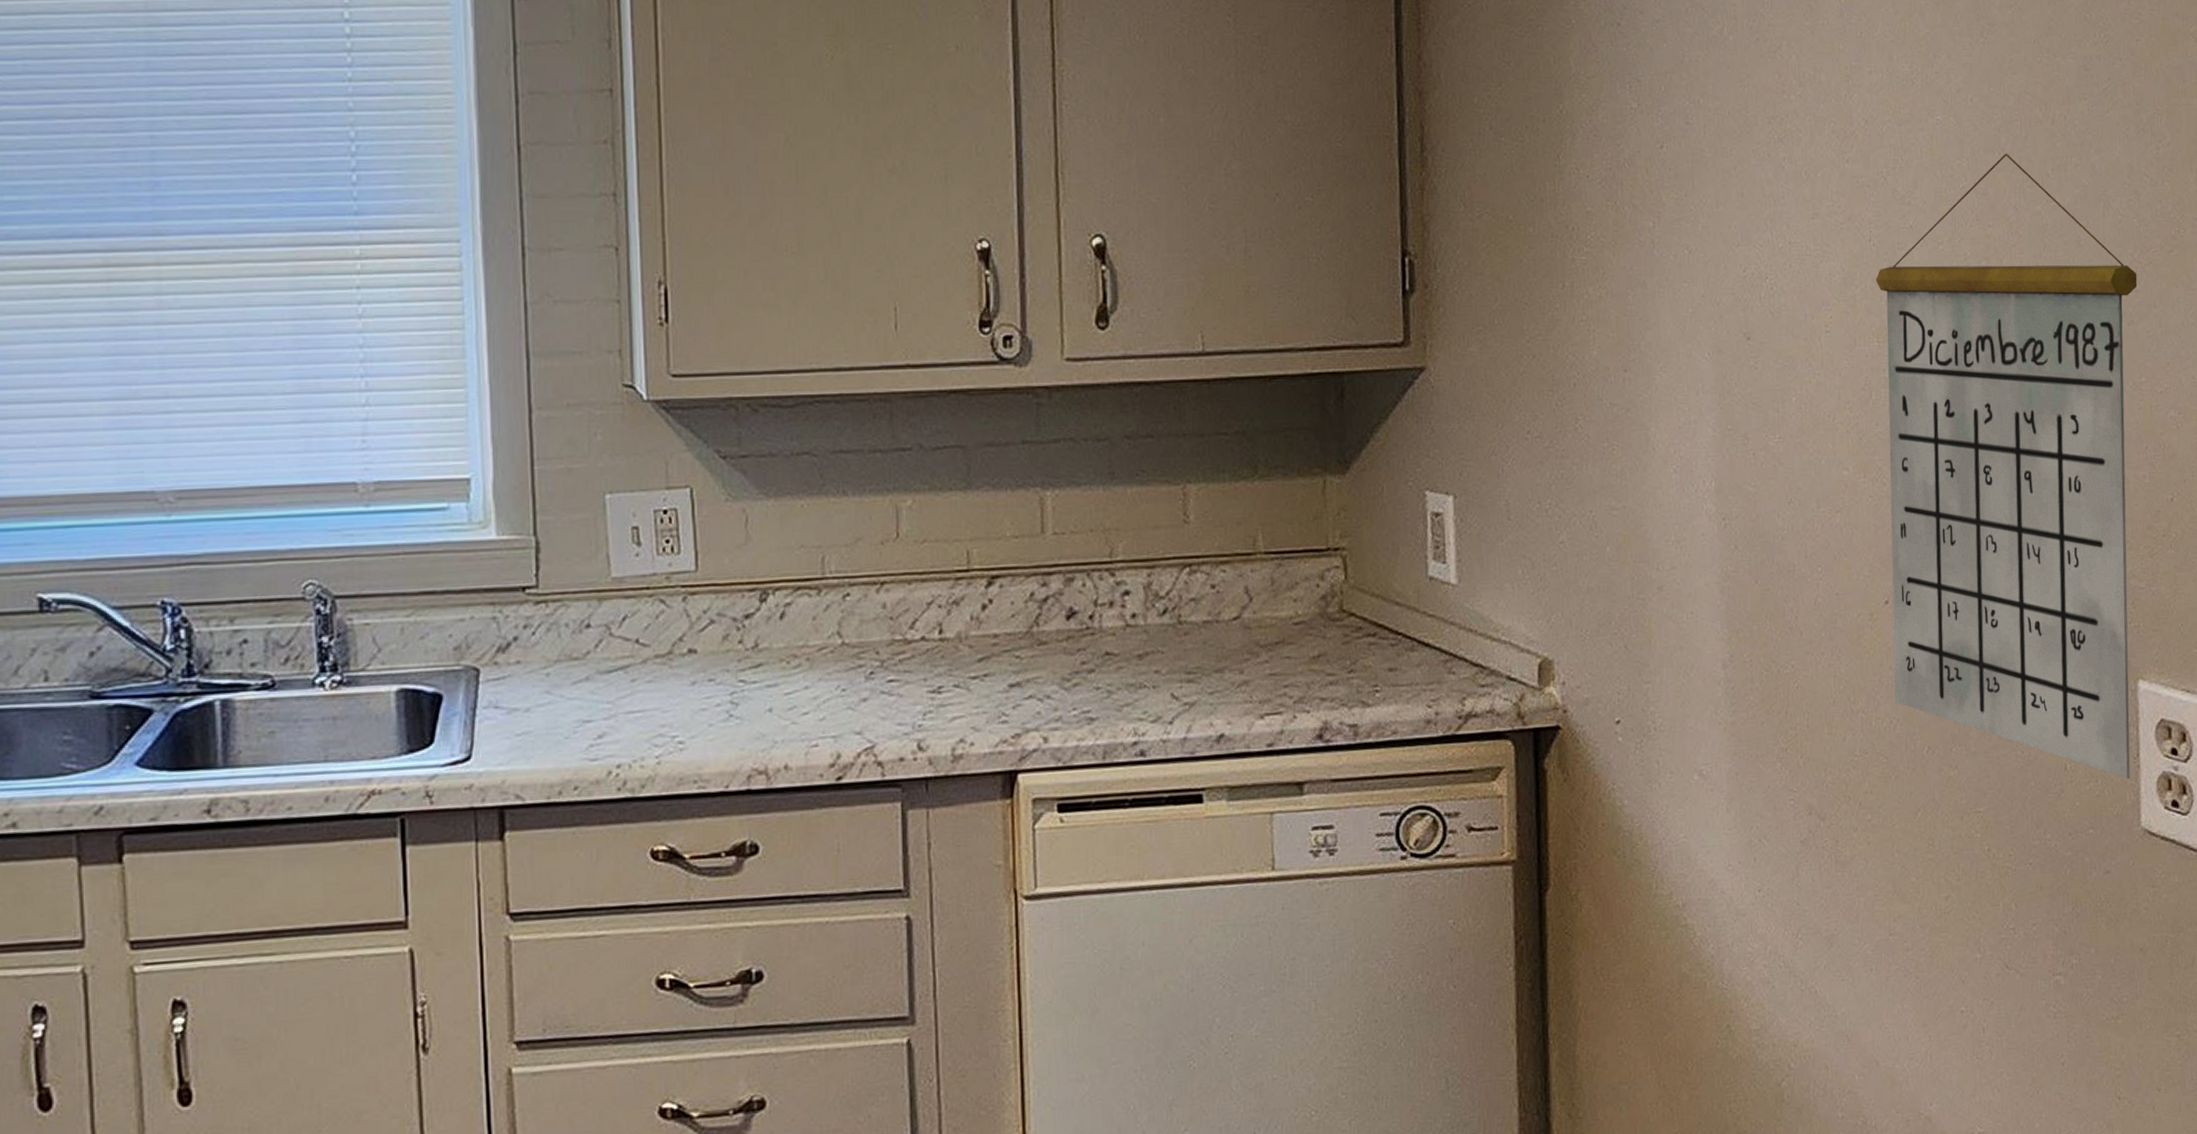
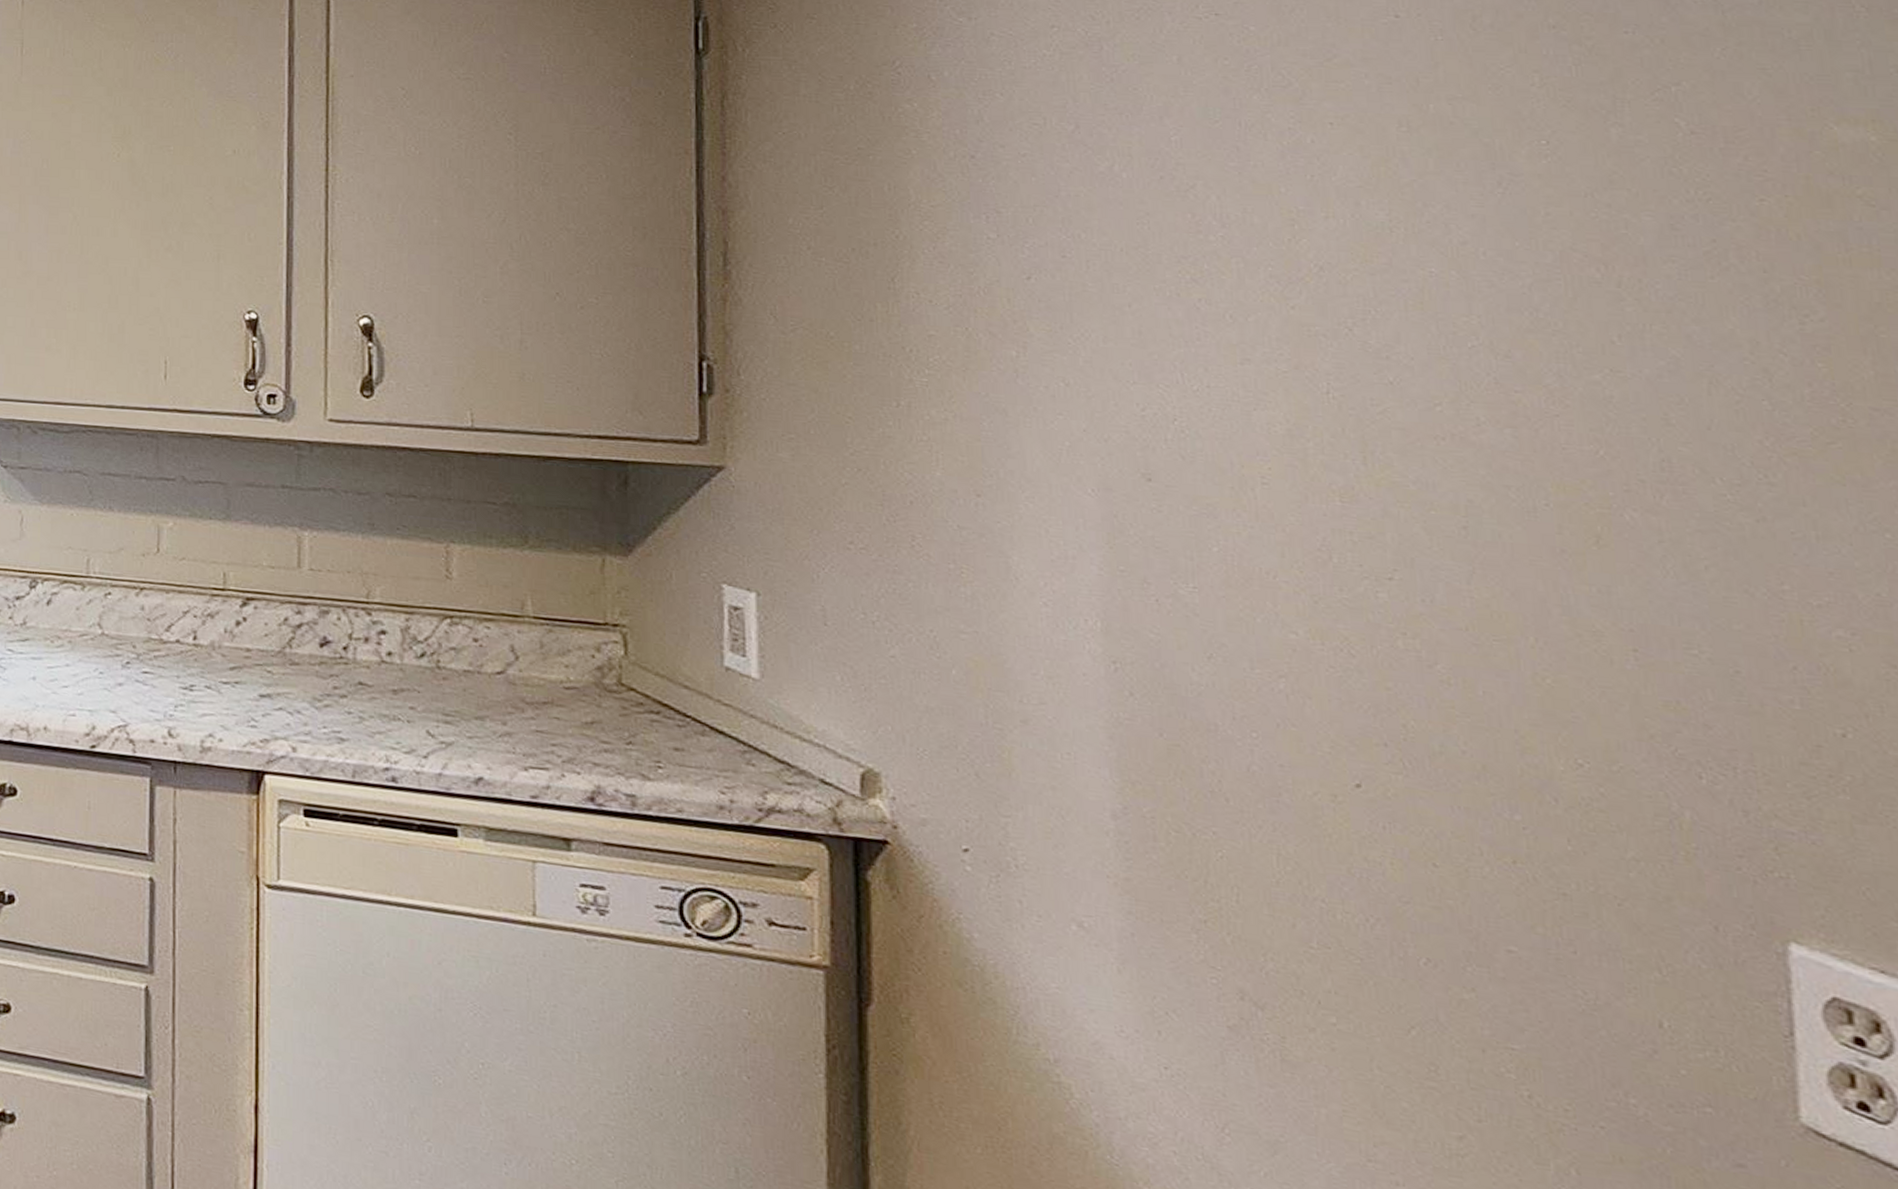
calendar: present [1875,153,2138,779] -> none [1337,313,1778,1060]

